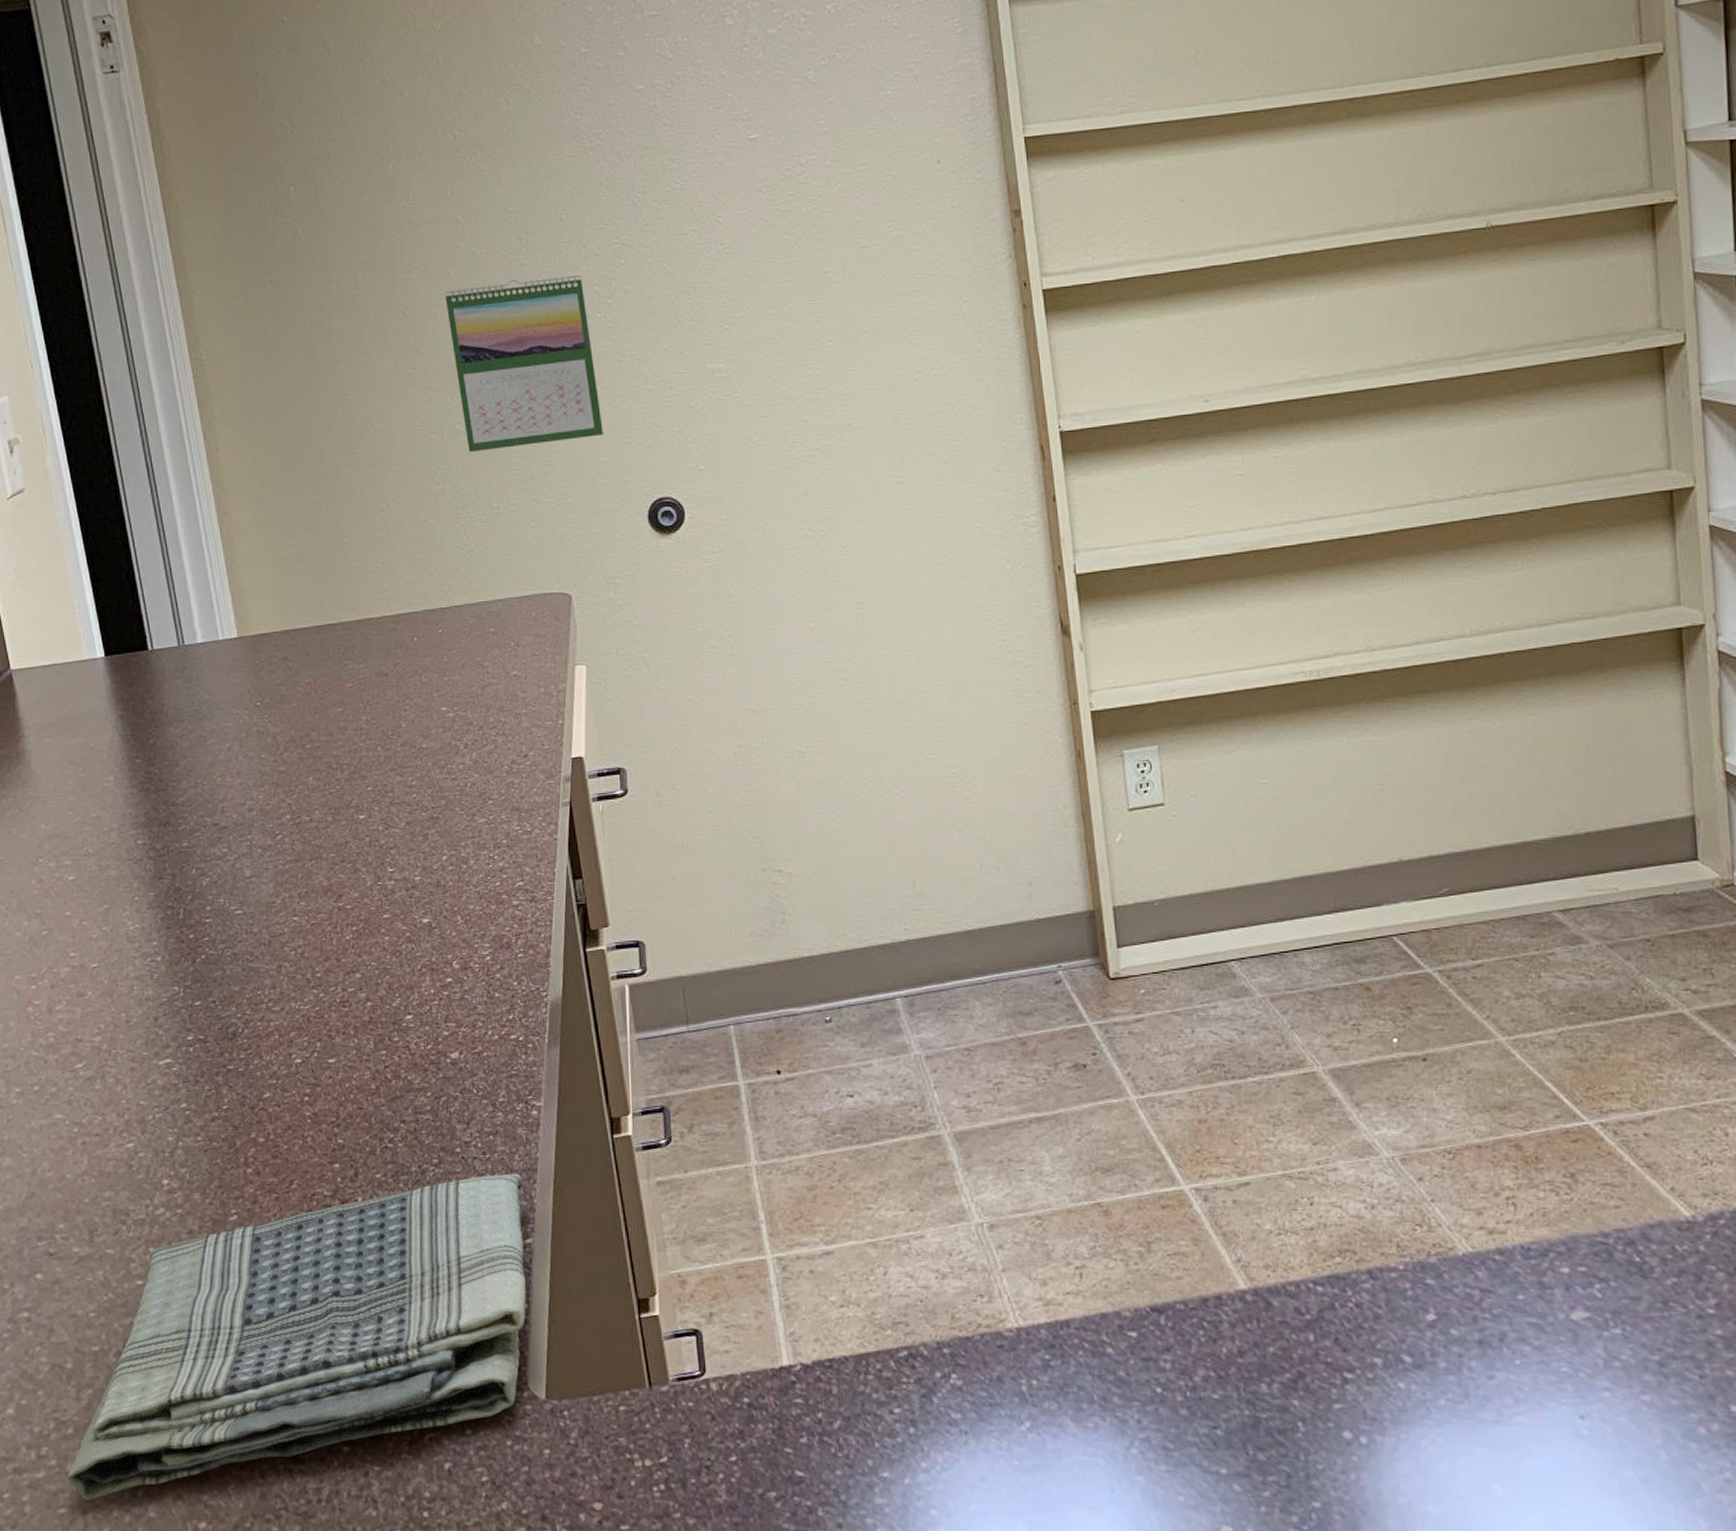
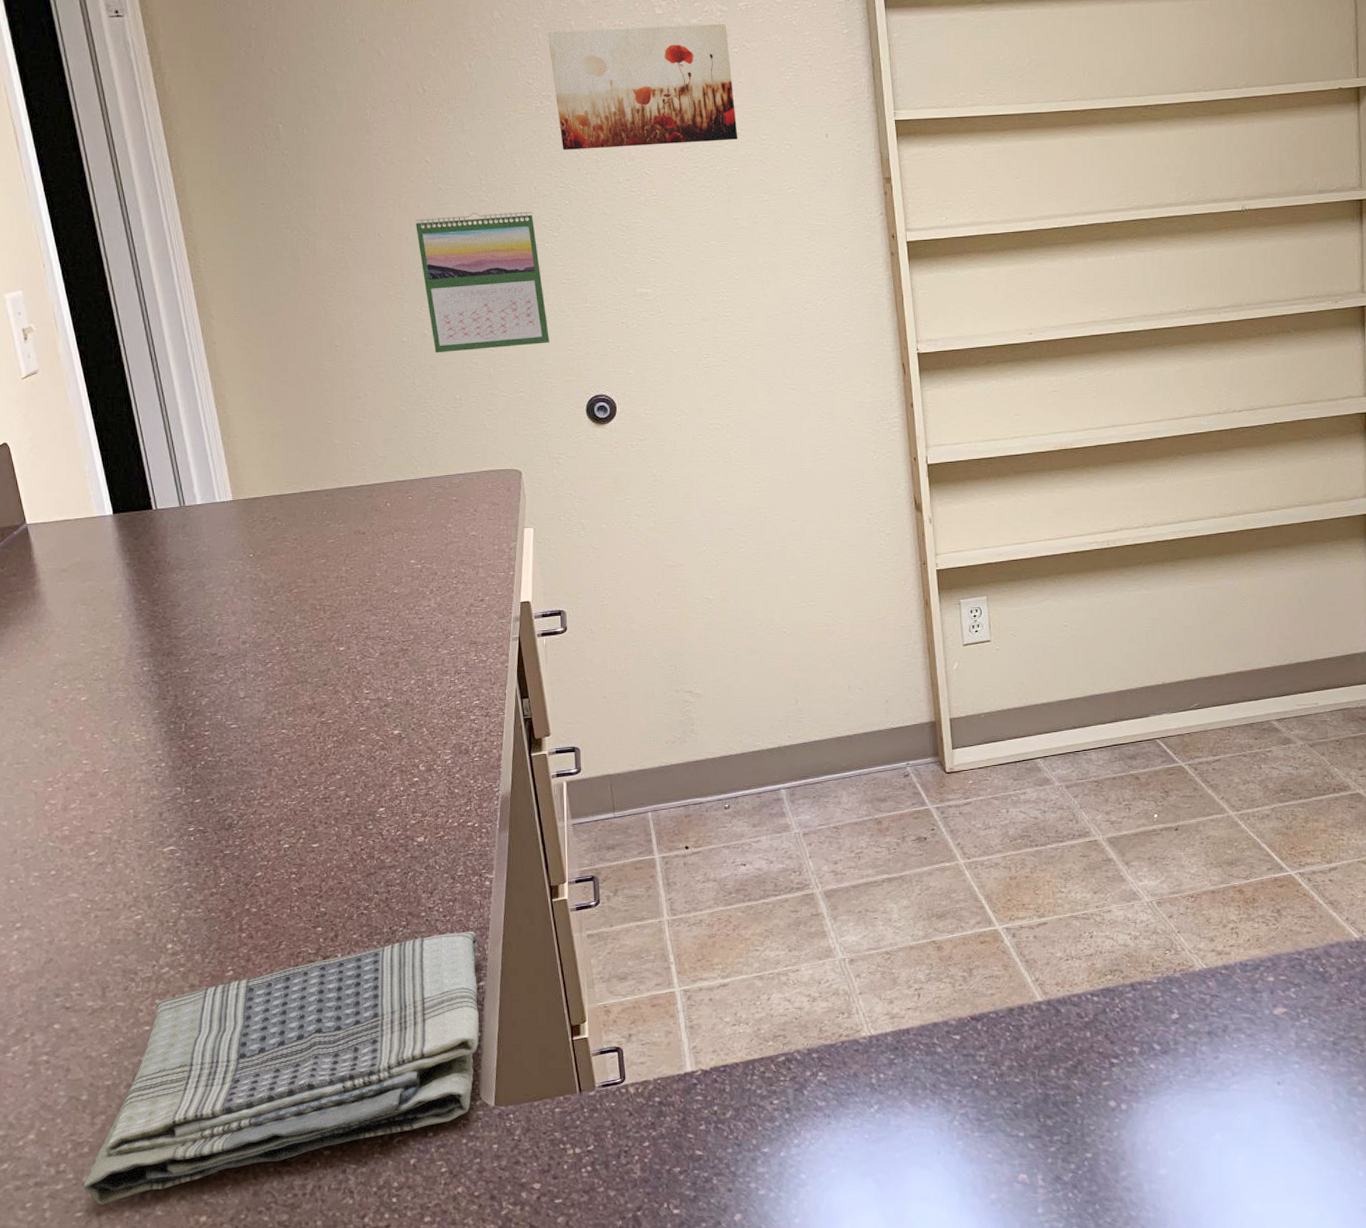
wall art: none [598,30,829,199] -> present [548,23,738,151]

